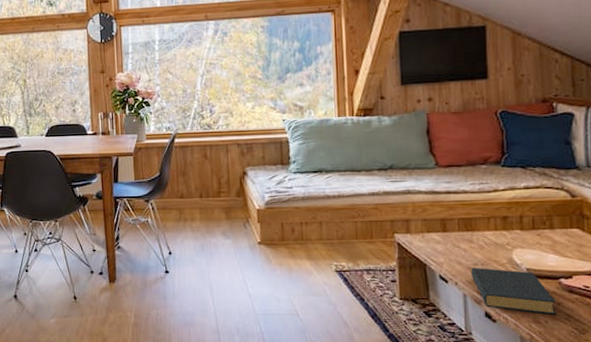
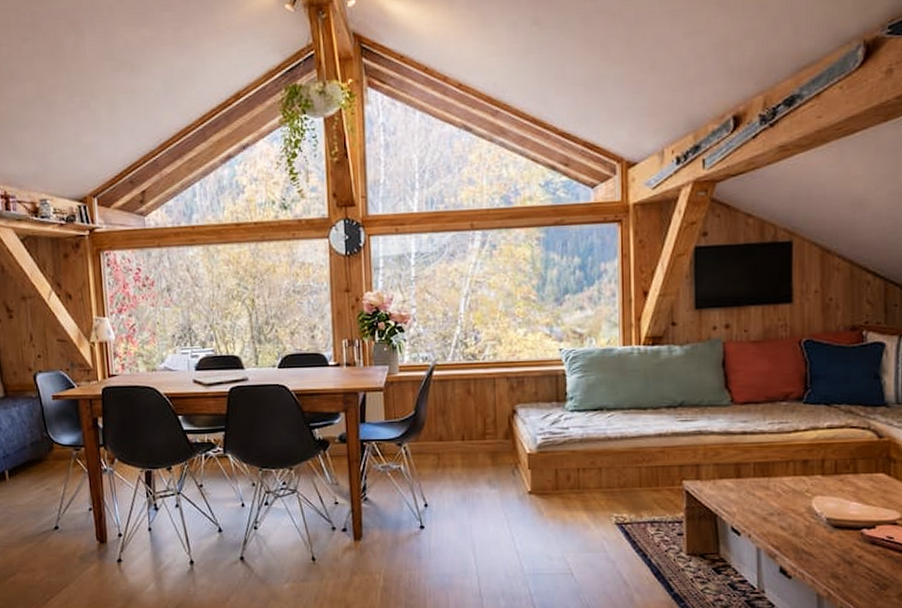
hardback book: present [470,267,557,315] -> none [766,517,858,569]

